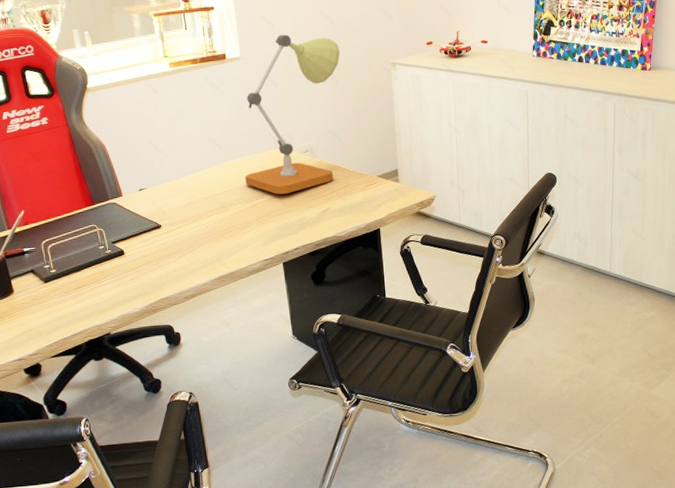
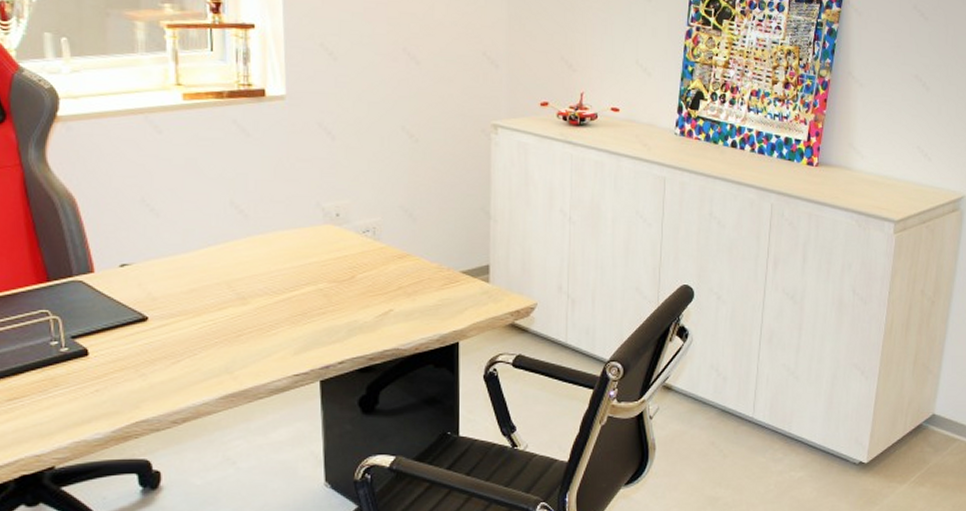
desk lamp: present [245,34,340,195] -> none [277,71,424,287]

